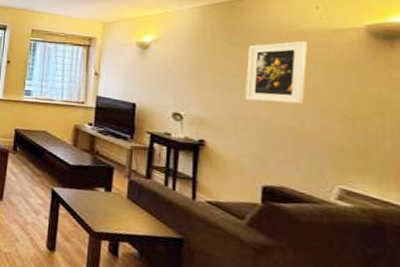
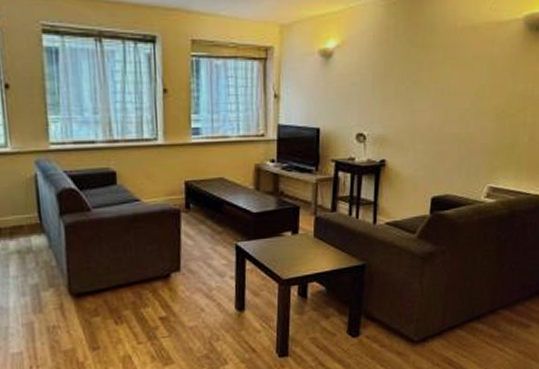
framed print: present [246,40,307,105] -> none [423,36,477,109]

